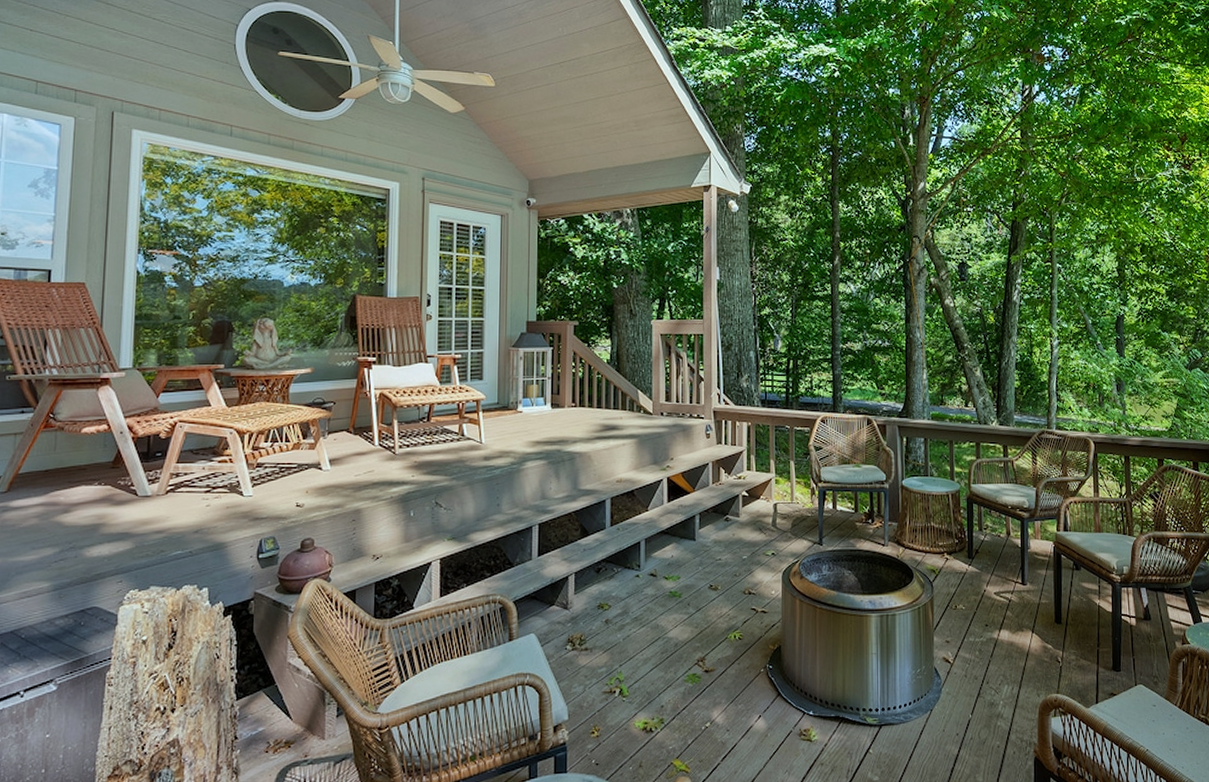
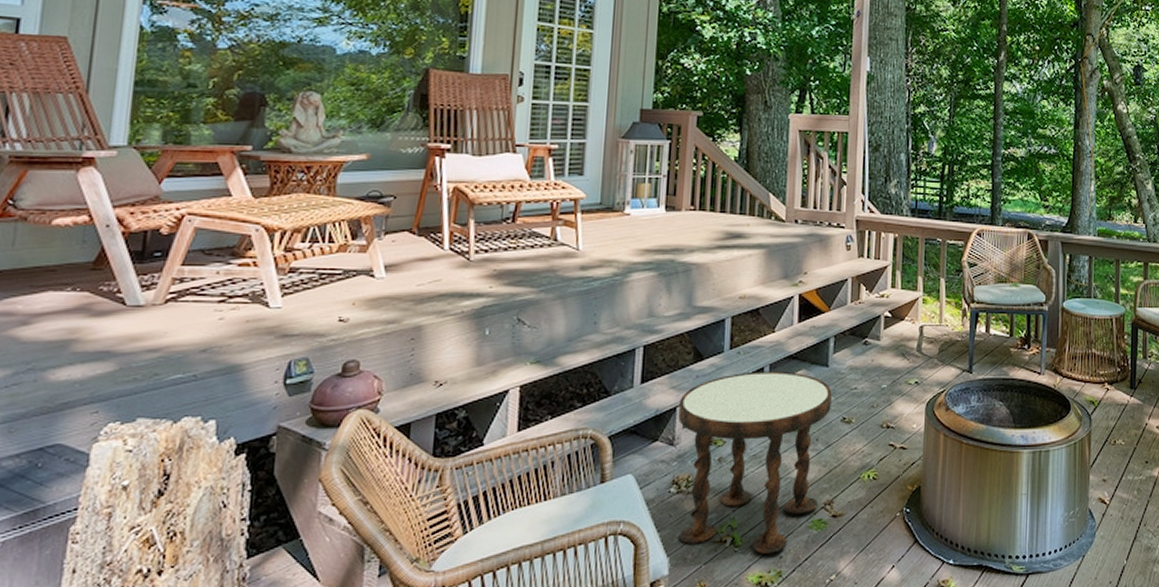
side table: none [570,544,699,704] -> present [677,371,832,555]

